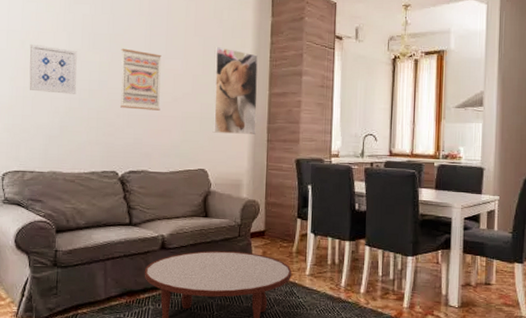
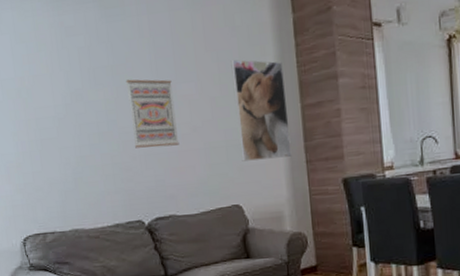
wall art: present [29,43,77,94] -> none [27,90,86,144]

